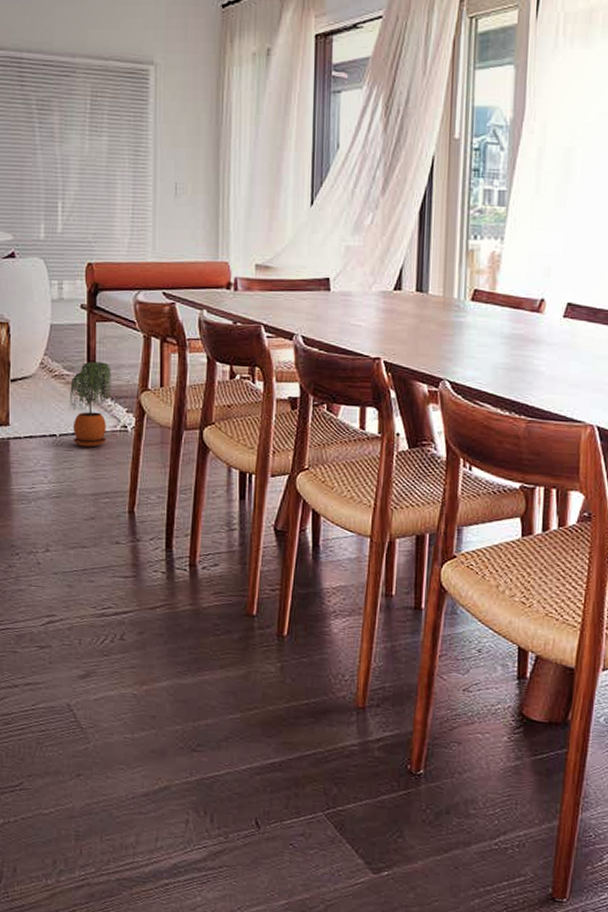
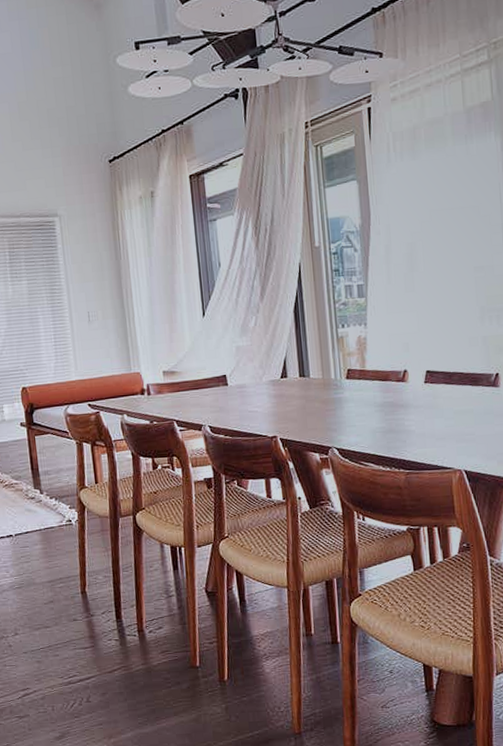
potted plant: present [69,361,112,447] -> none [19,469,56,543]

